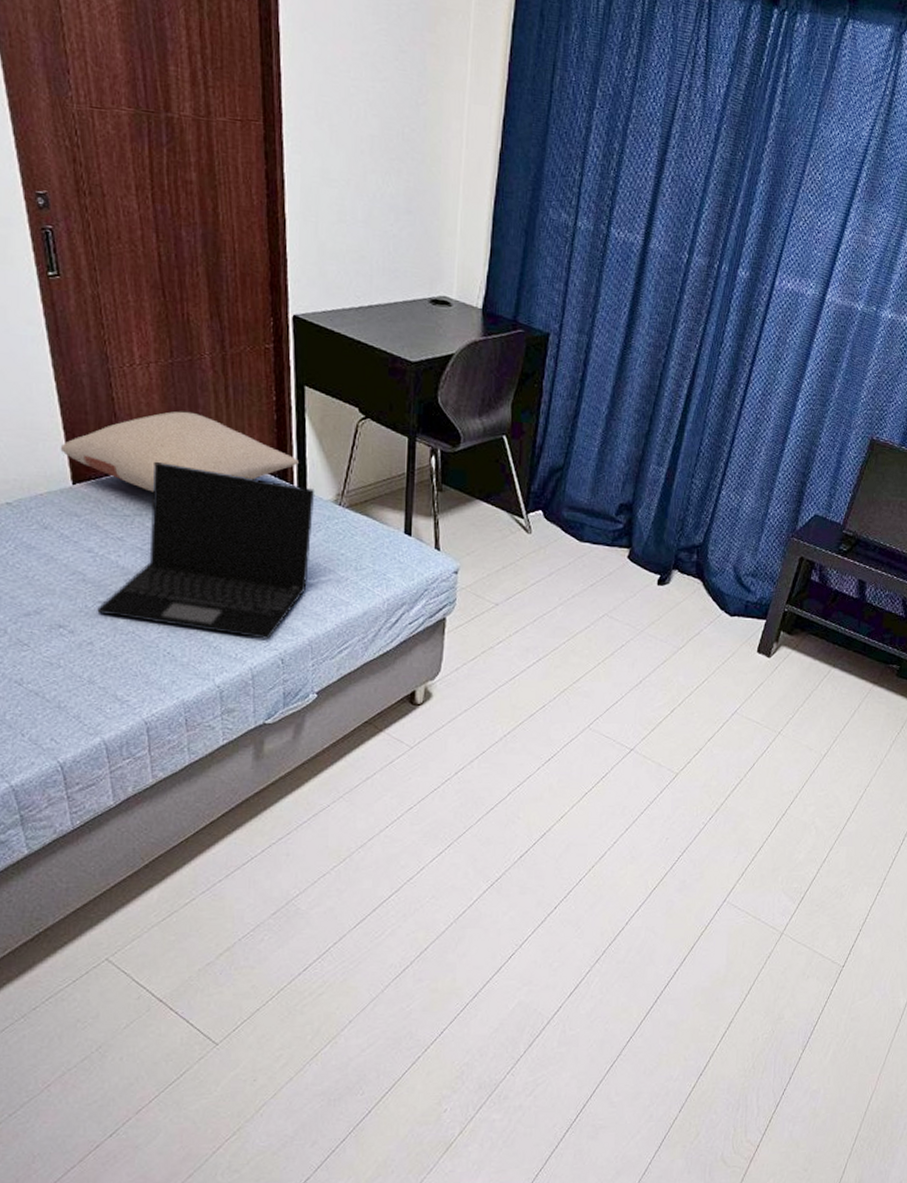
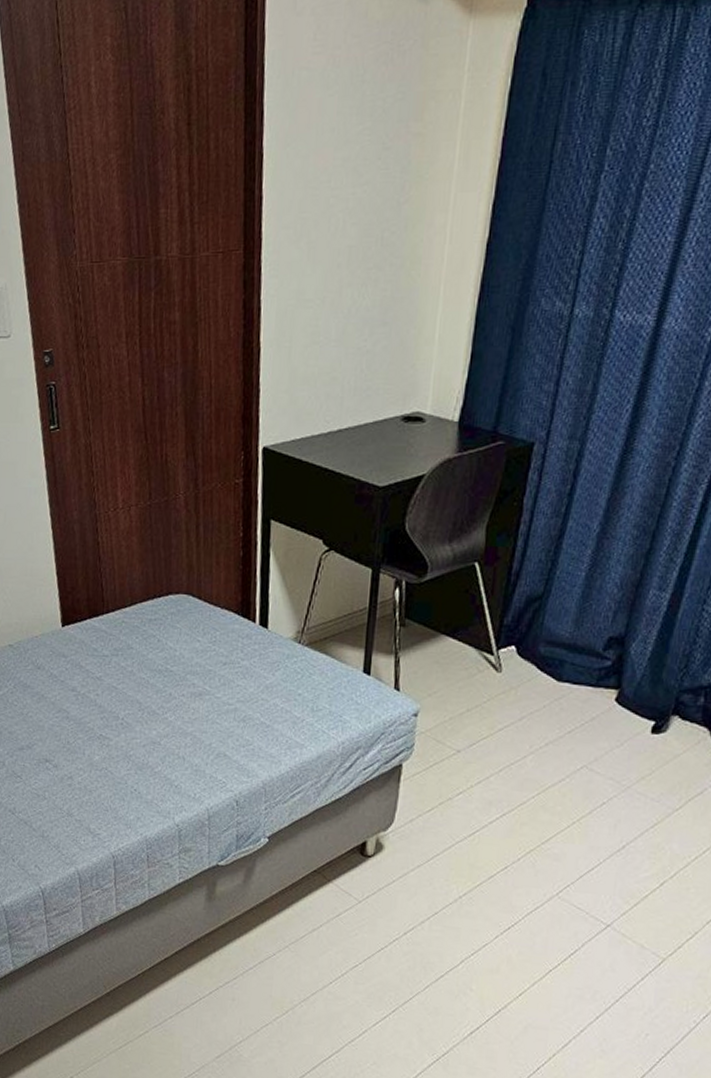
pillow: present [60,411,299,492] -> none [53,552,262,633]
laptop: present [97,461,315,639] -> none [77,602,276,780]

